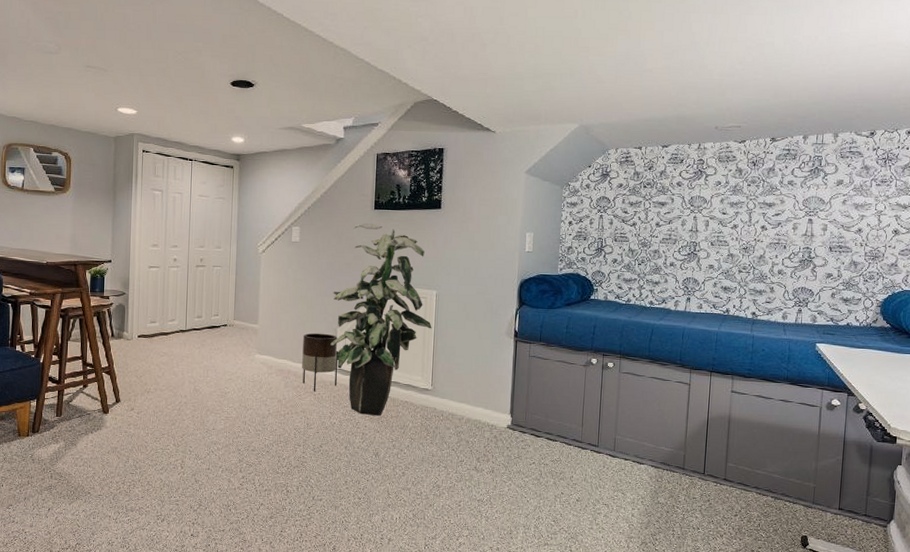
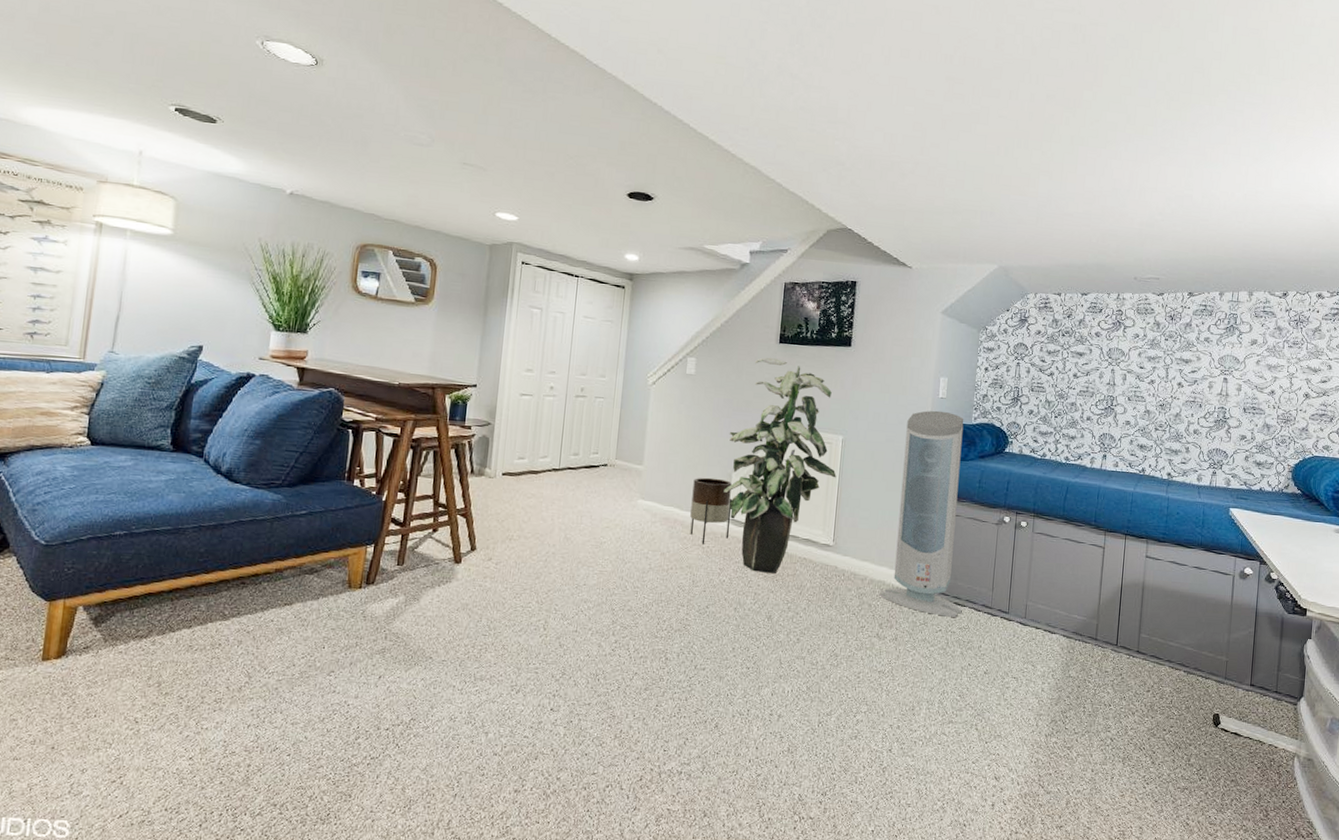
air purifier: none [475,263,555,451] -> present [879,410,964,617]

